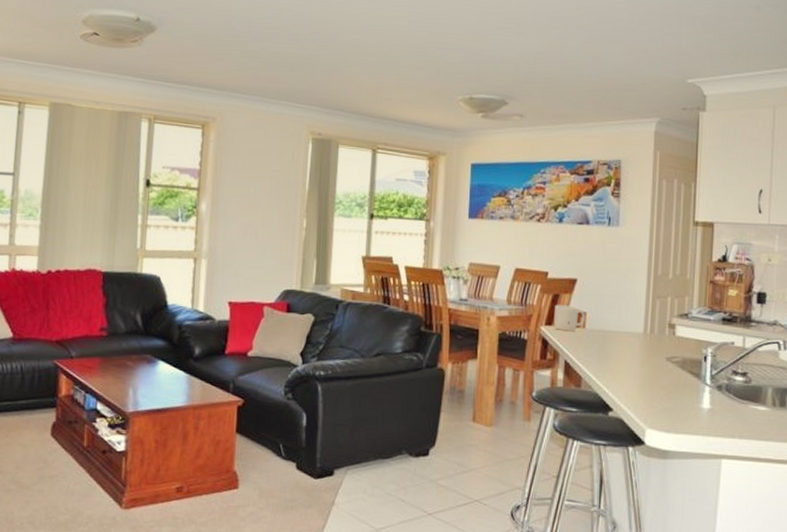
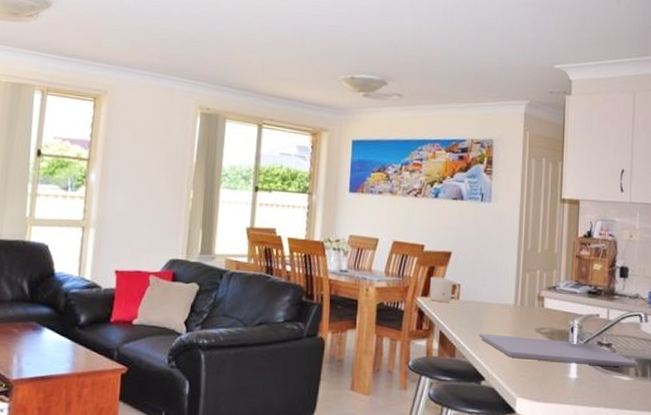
cutting board: none [606,362,777,398] -> present [479,333,639,369]

